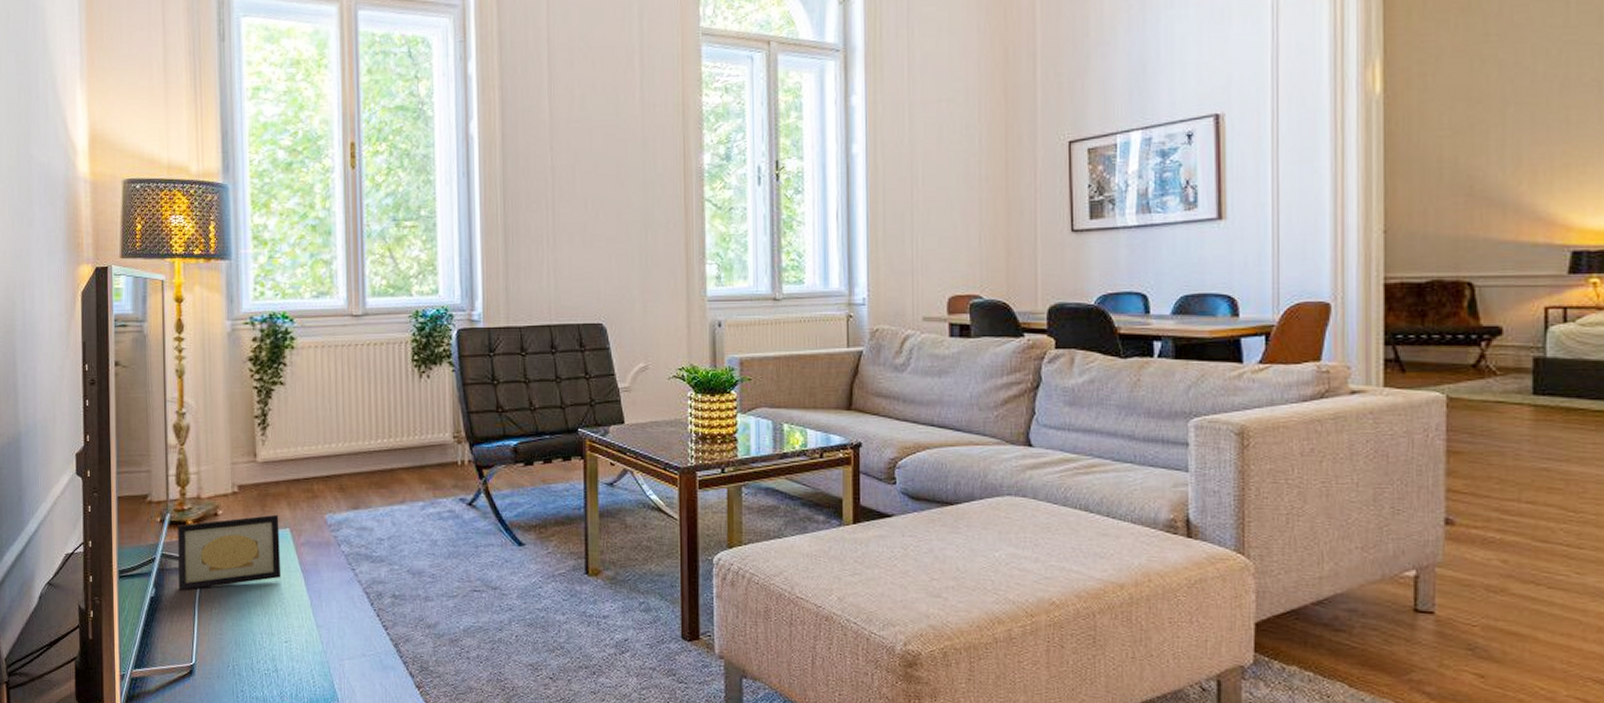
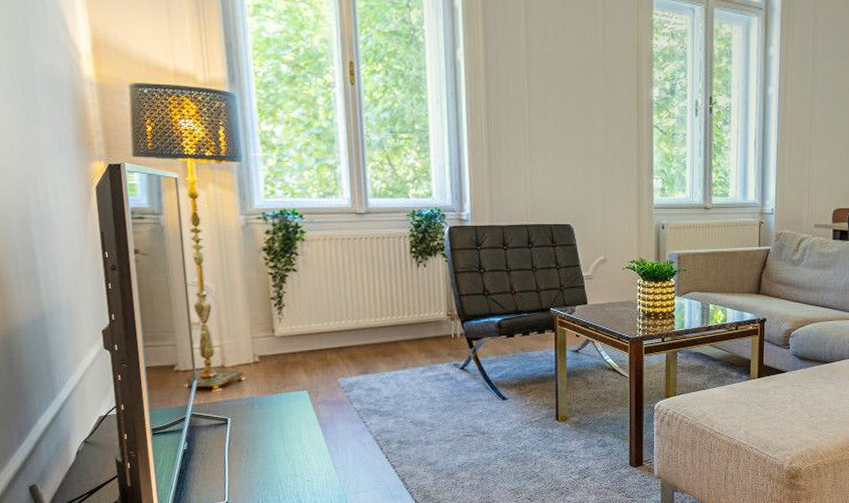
picture frame: present [178,514,281,591] -> none [205,379,302,444]

